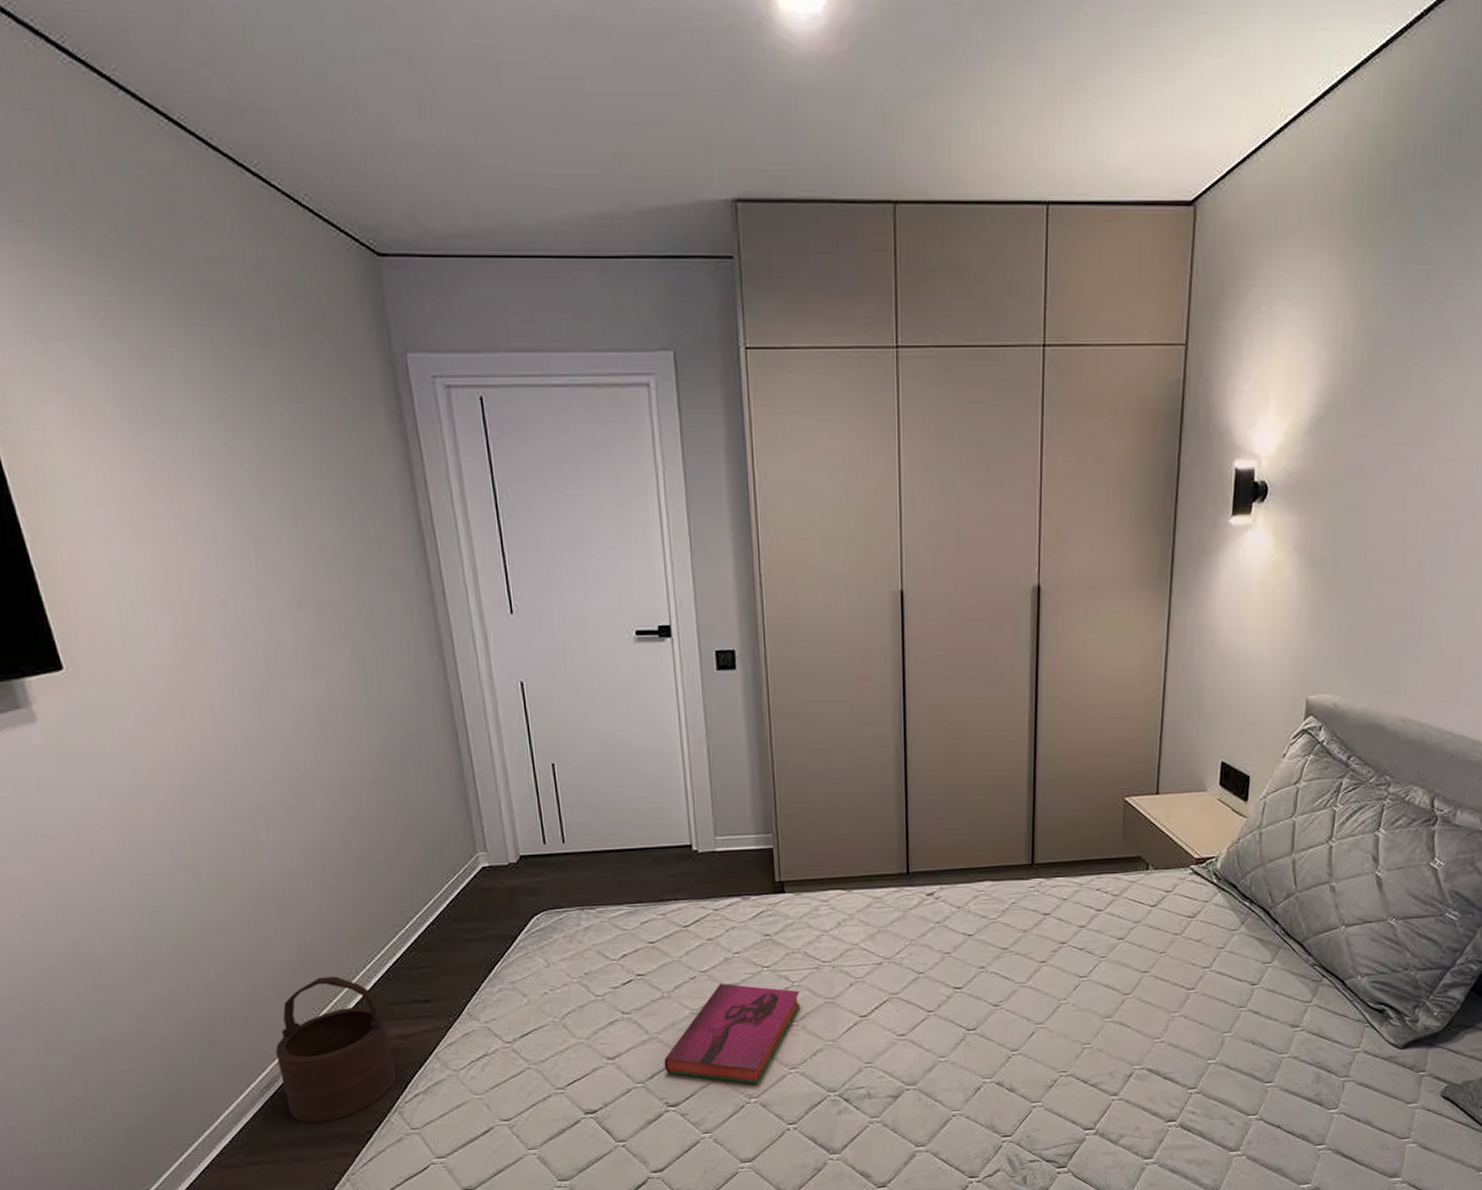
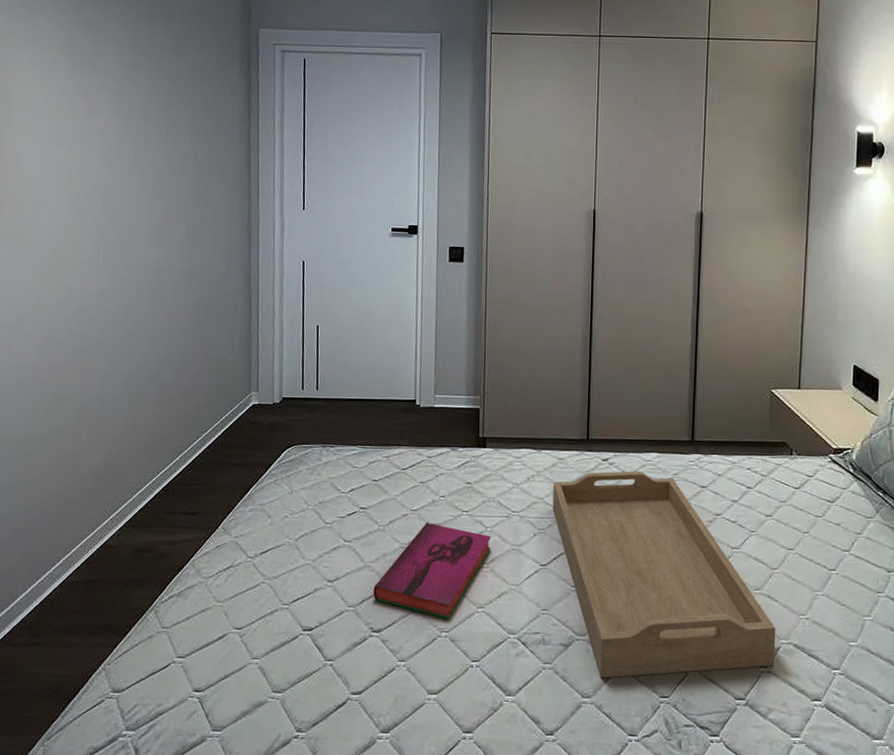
wooden bucket: present [275,976,397,1123] -> none [70,485,159,613]
serving tray: none [869,903,1129,1125] -> present [552,471,776,678]

